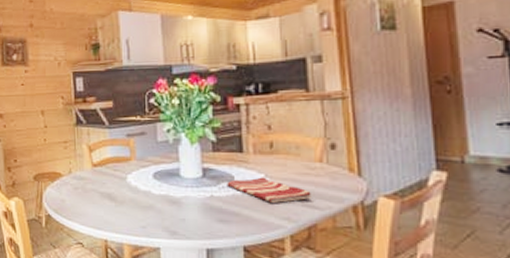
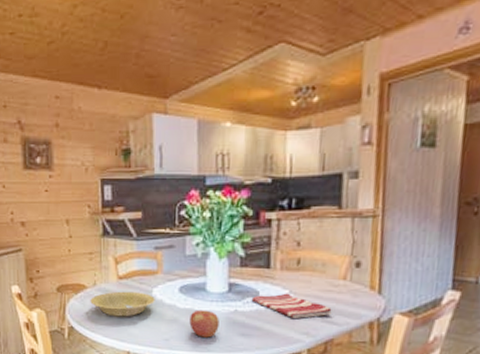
bowl: none [66,178,130,204] -> present [90,291,155,317]
apple: none [165,195,196,225] -> present [189,309,219,338]

